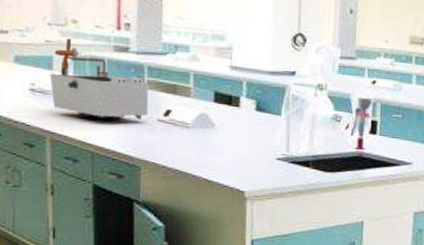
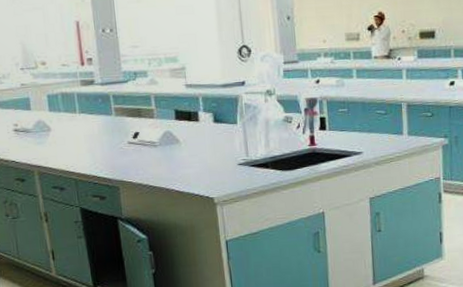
laboratory equipment: present [50,38,149,121] -> none [29,79,119,151]

